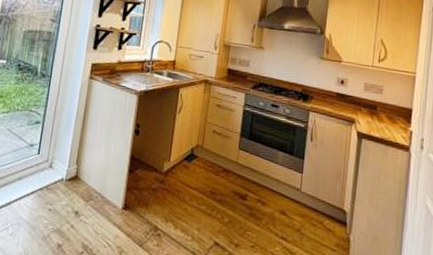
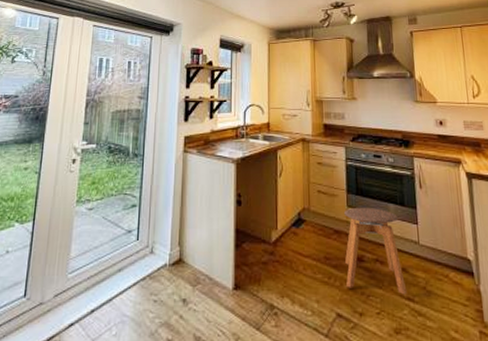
stool: none [227,150,285,234] -> present [344,207,407,295]

